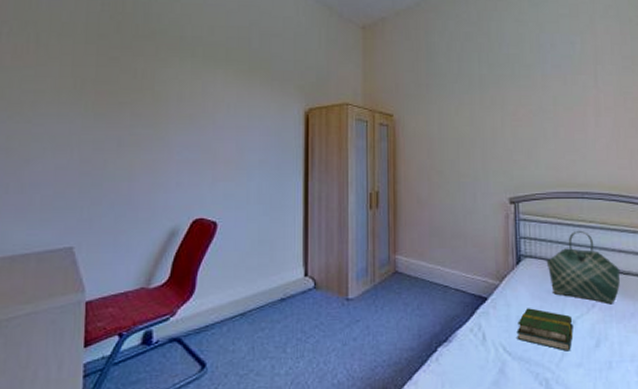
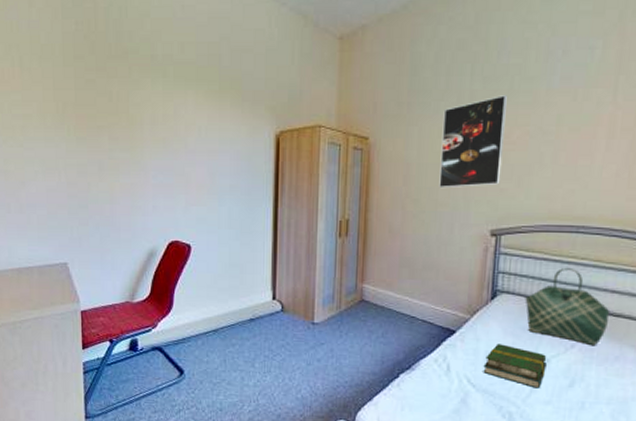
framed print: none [458,79,513,161] -> present [439,95,507,189]

